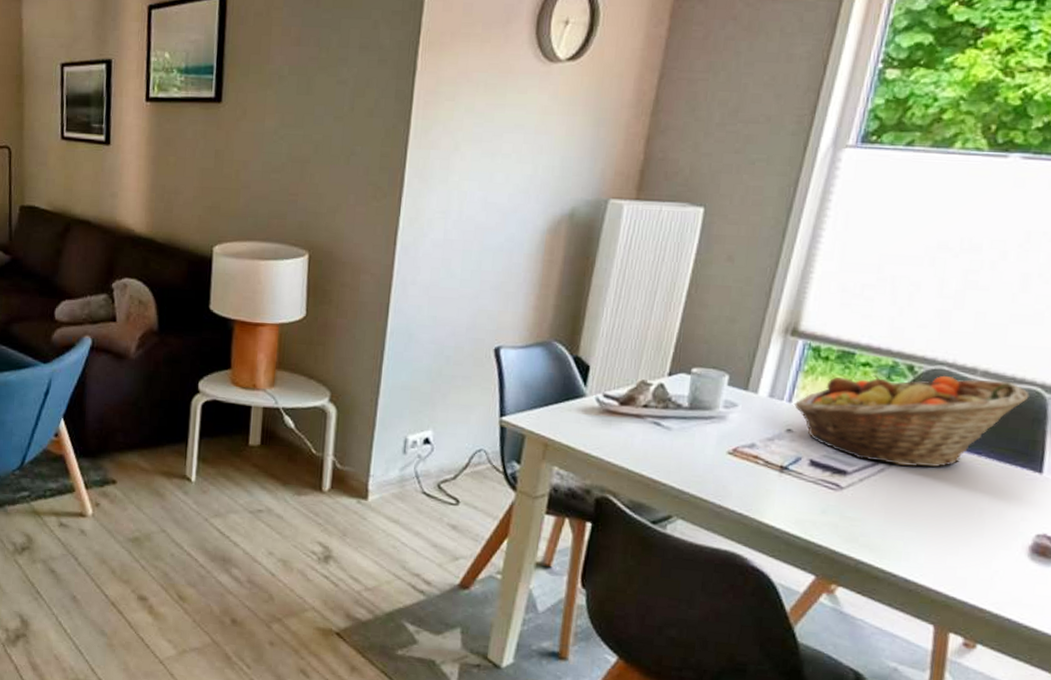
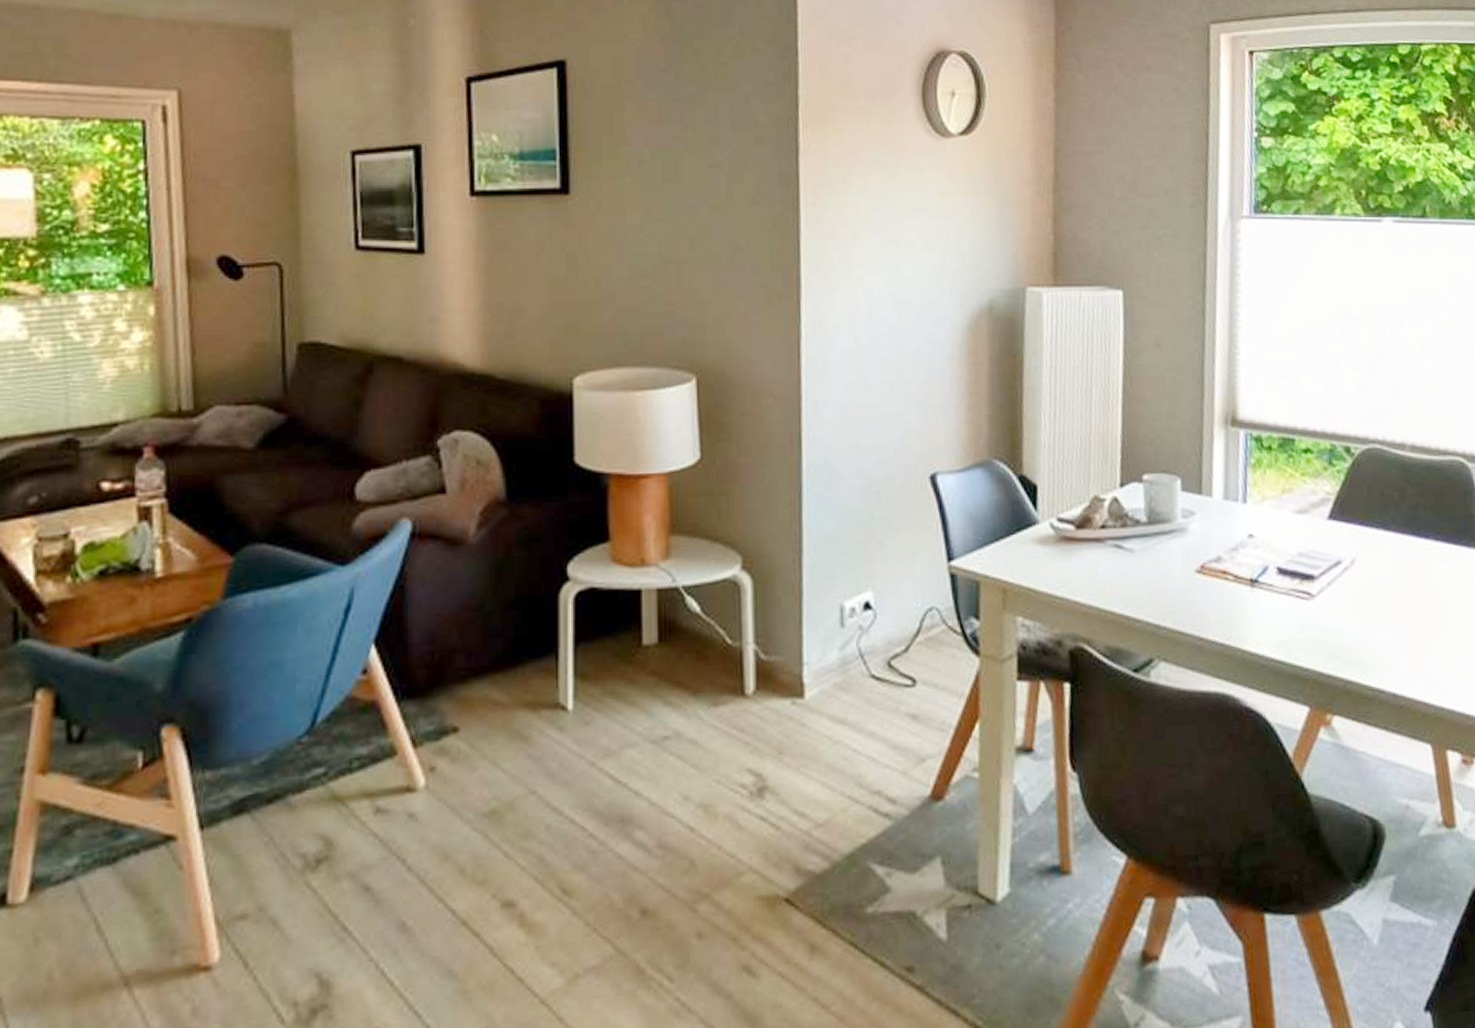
fruit basket: present [793,375,1030,467] -> none [1249,453,1456,561]

